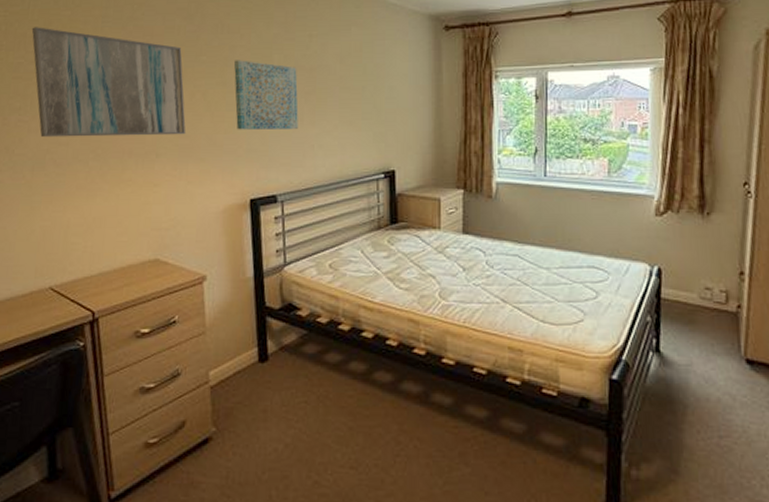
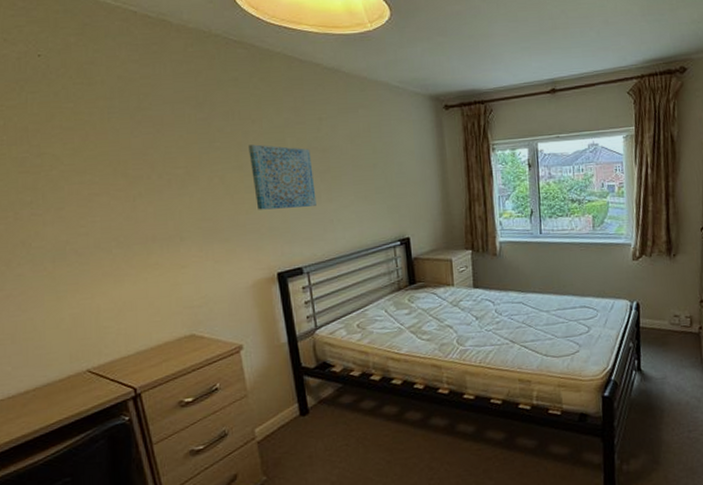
wall art: present [31,27,186,138] -> none [33,120,208,230]

